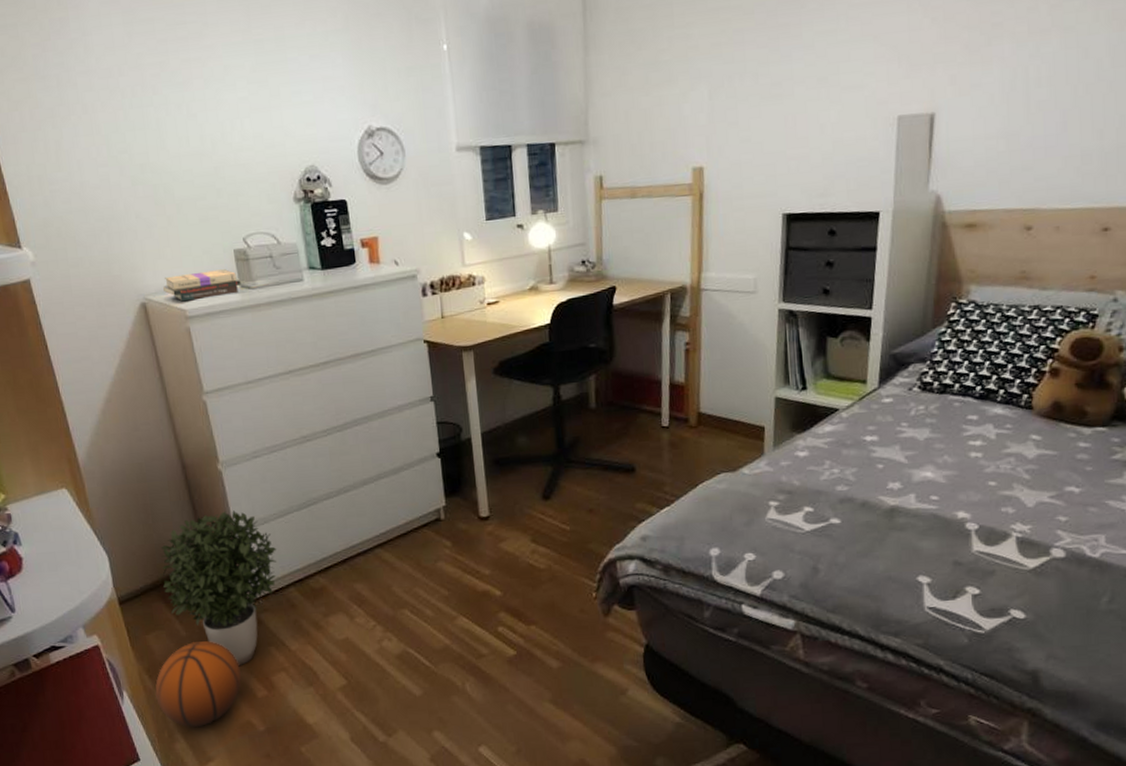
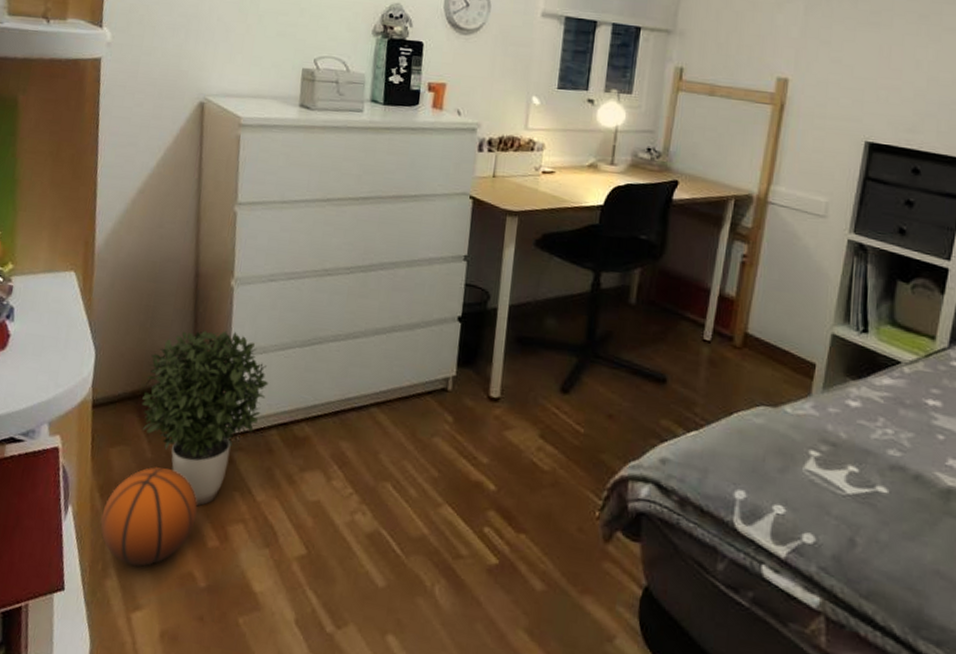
books: present [163,269,241,302] -> none [225,81,302,112]

